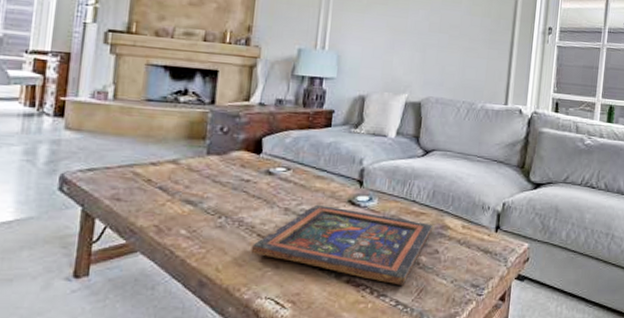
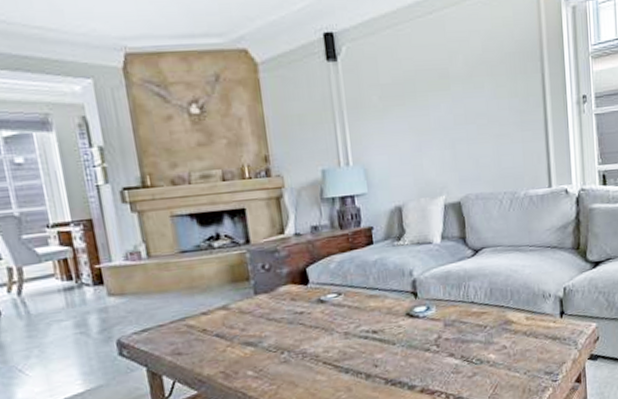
painted panel: present [250,204,434,285] -> none [319,321,497,386]

